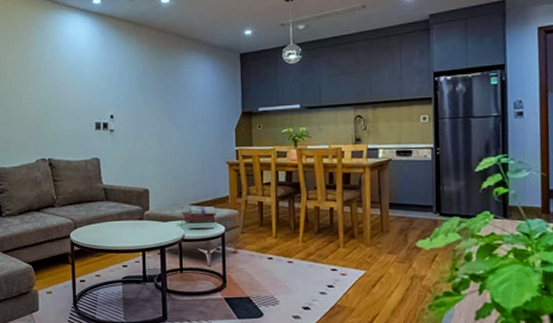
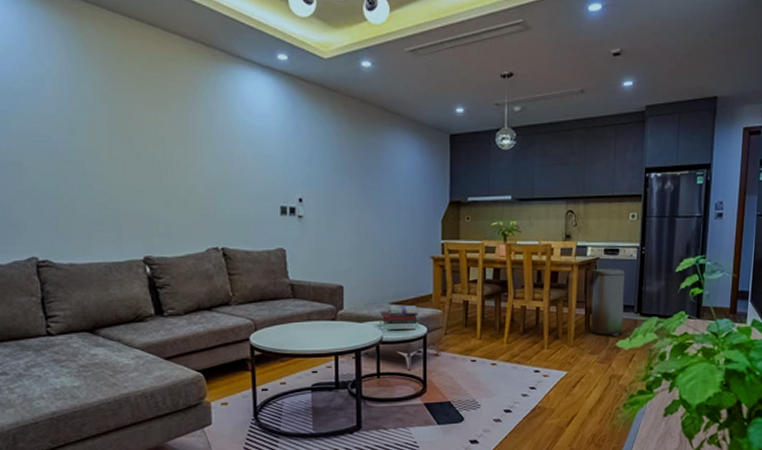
pedal bin: none [385,170,422,236] -> present [591,269,625,336]

